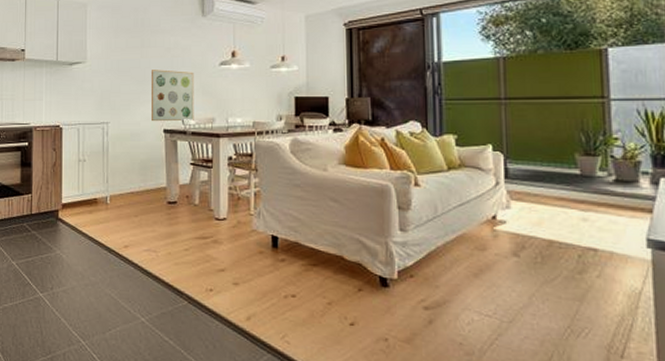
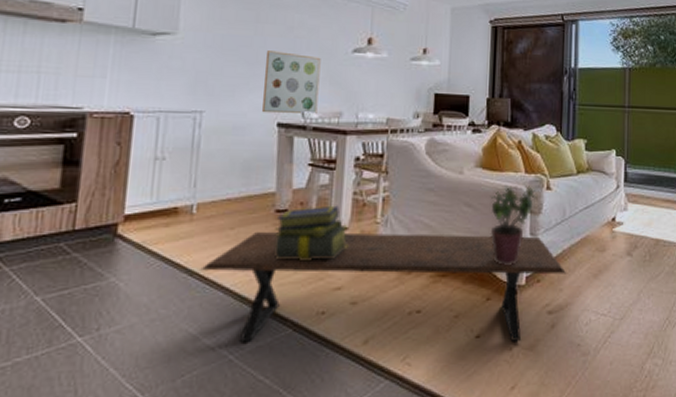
coffee table: none [116,219,443,333] -> present [200,231,567,343]
stack of books: none [168,198,228,245] -> present [274,205,348,260]
potted plant: none [355,182,406,259] -> present [490,186,538,265]

